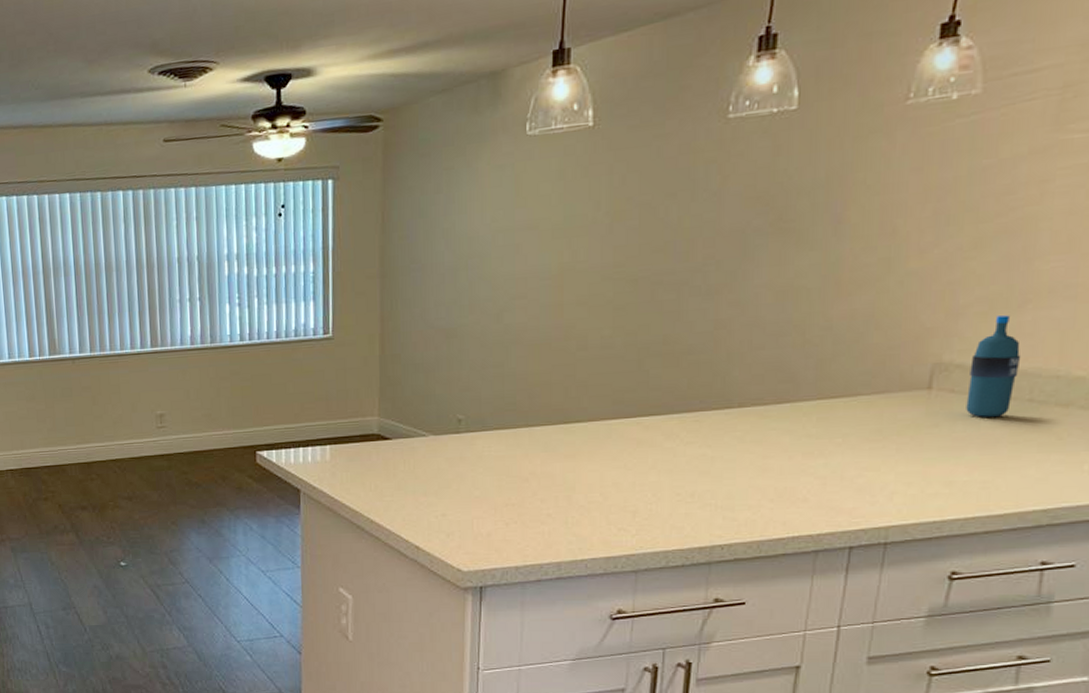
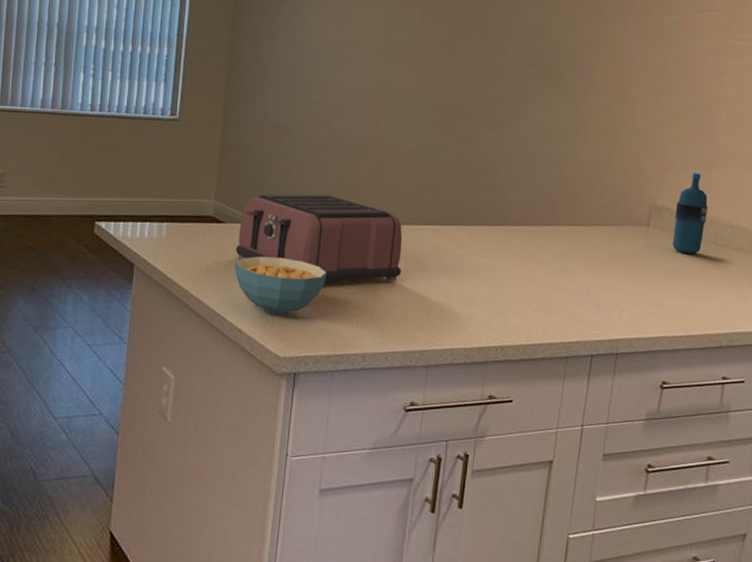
toaster: none [405,397,600,490] -> present [235,194,403,282]
cereal bowl: none [406,469,510,529] -> present [234,256,327,316]

